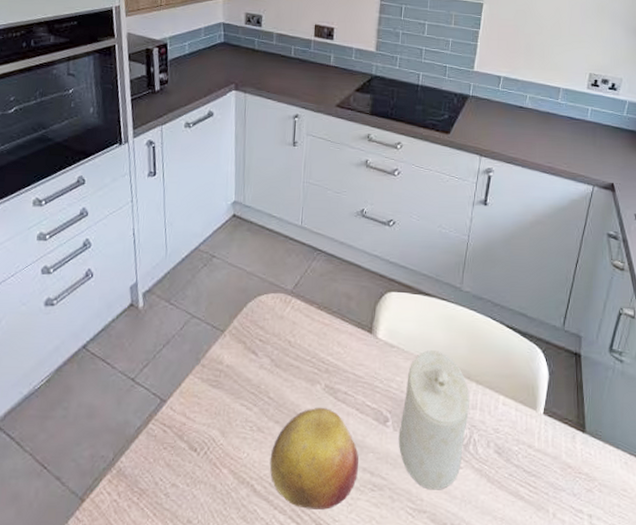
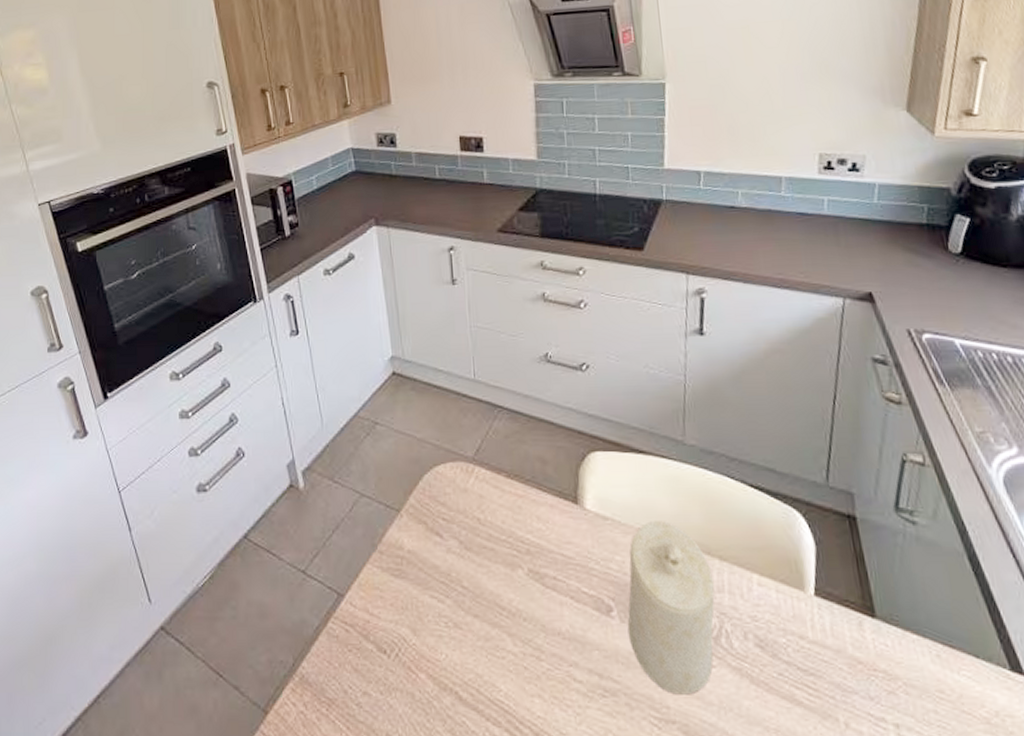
fruit: present [269,408,359,510] -> none [473,597,583,721]

